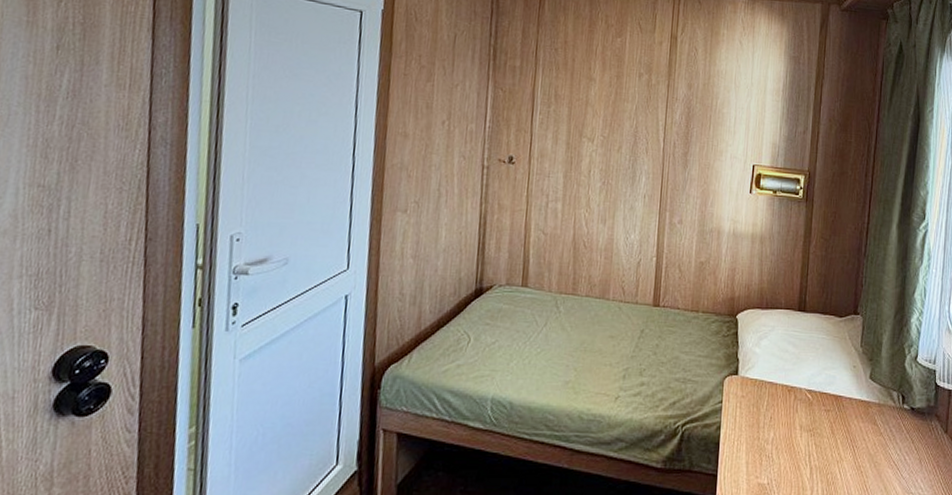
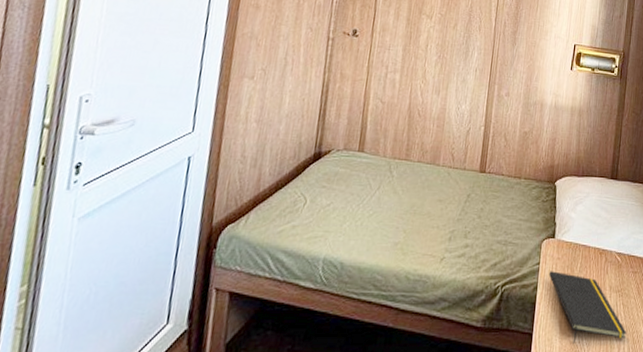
notepad: none [732,410,820,485] -> present [548,271,627,343]

